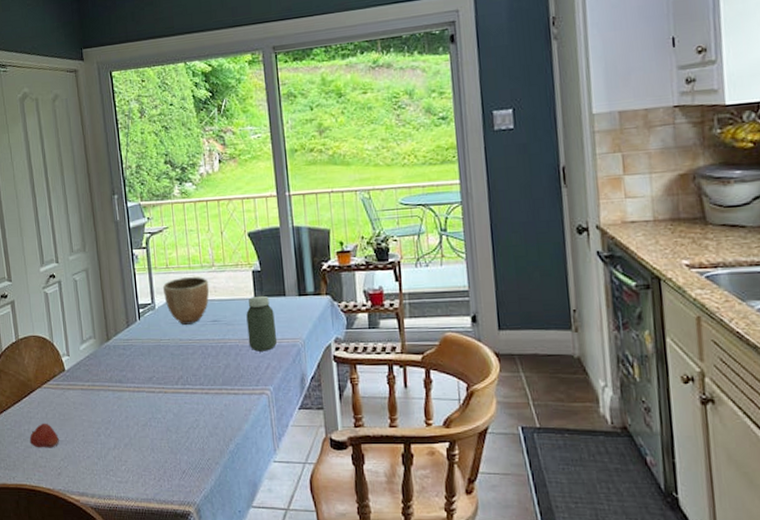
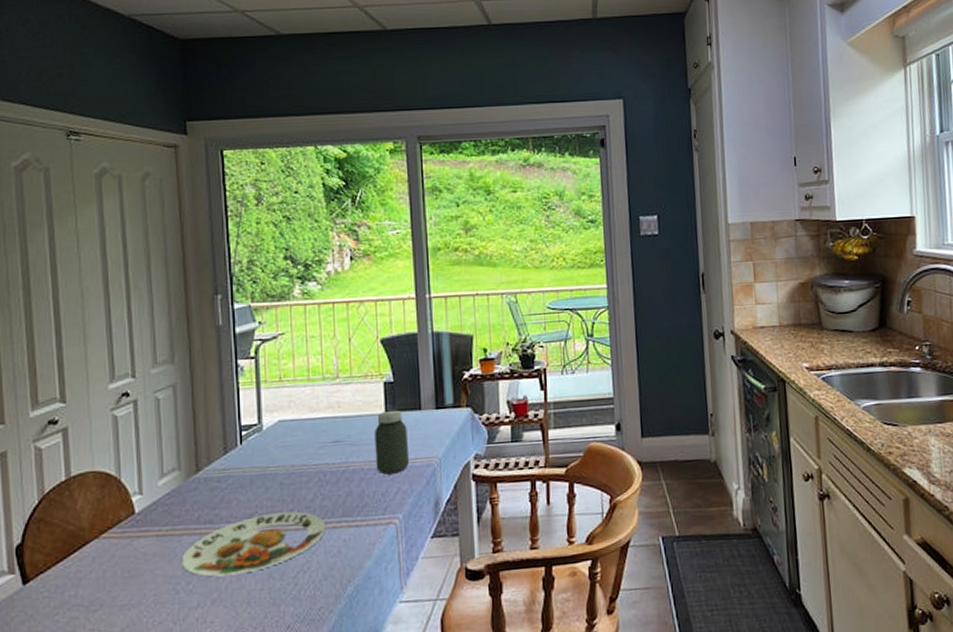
fruit: present [29,423,59,448] -> none [76,583,120,619]
plate: none [100,378,210,426] -> present [182,511,327,577]
decorative bowl: present [163,276,210,325] -> none [274,390,332,448]

